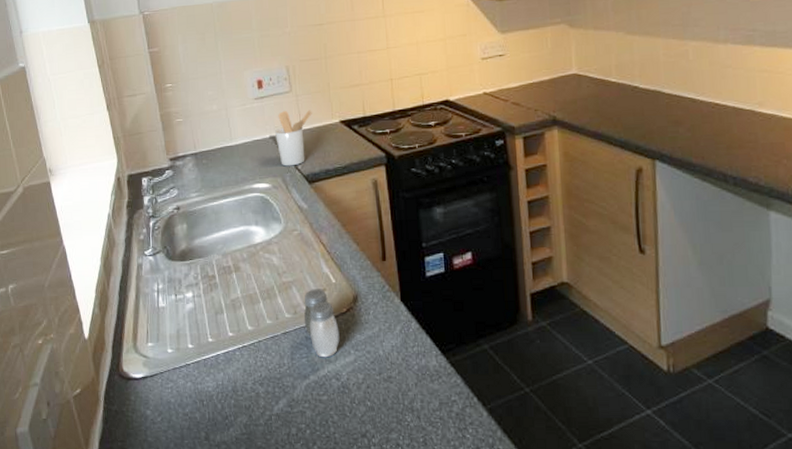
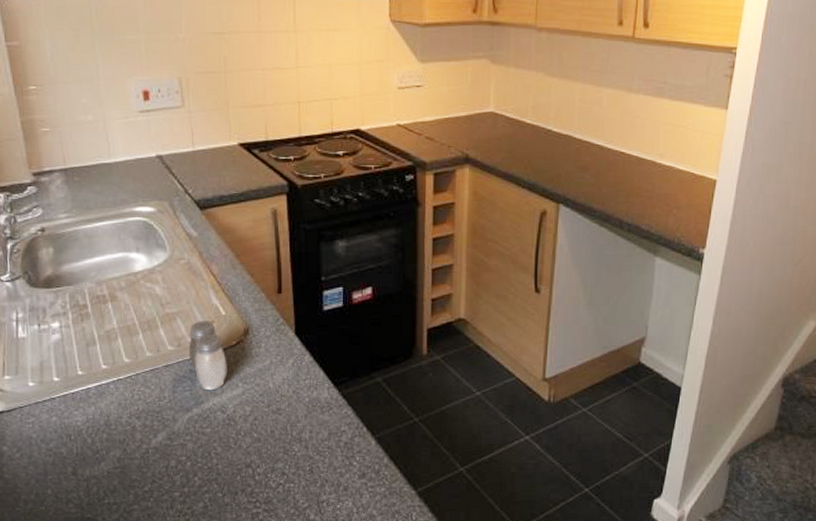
utensil holder: present [275,110,312,166] -> none [163,128,207,190]

